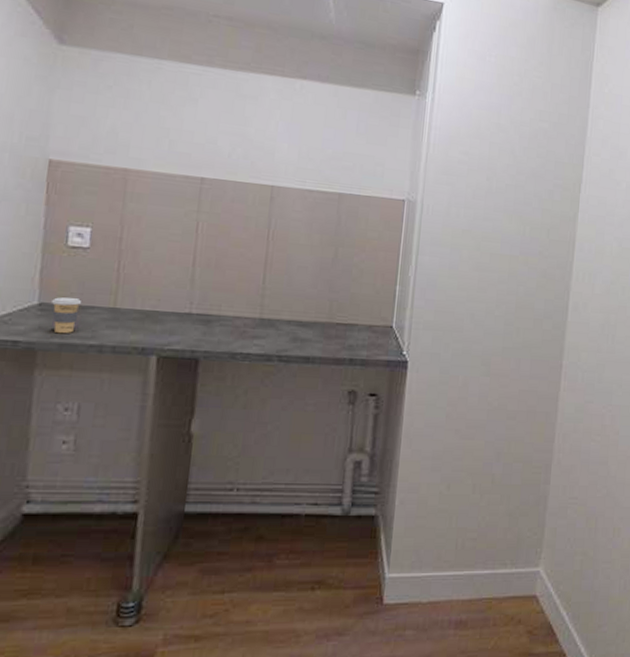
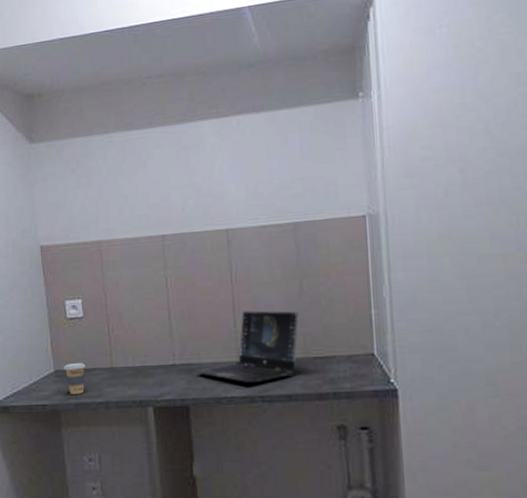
laptop computer: none [213,269,330,342] -> present [196,310,299,383]

